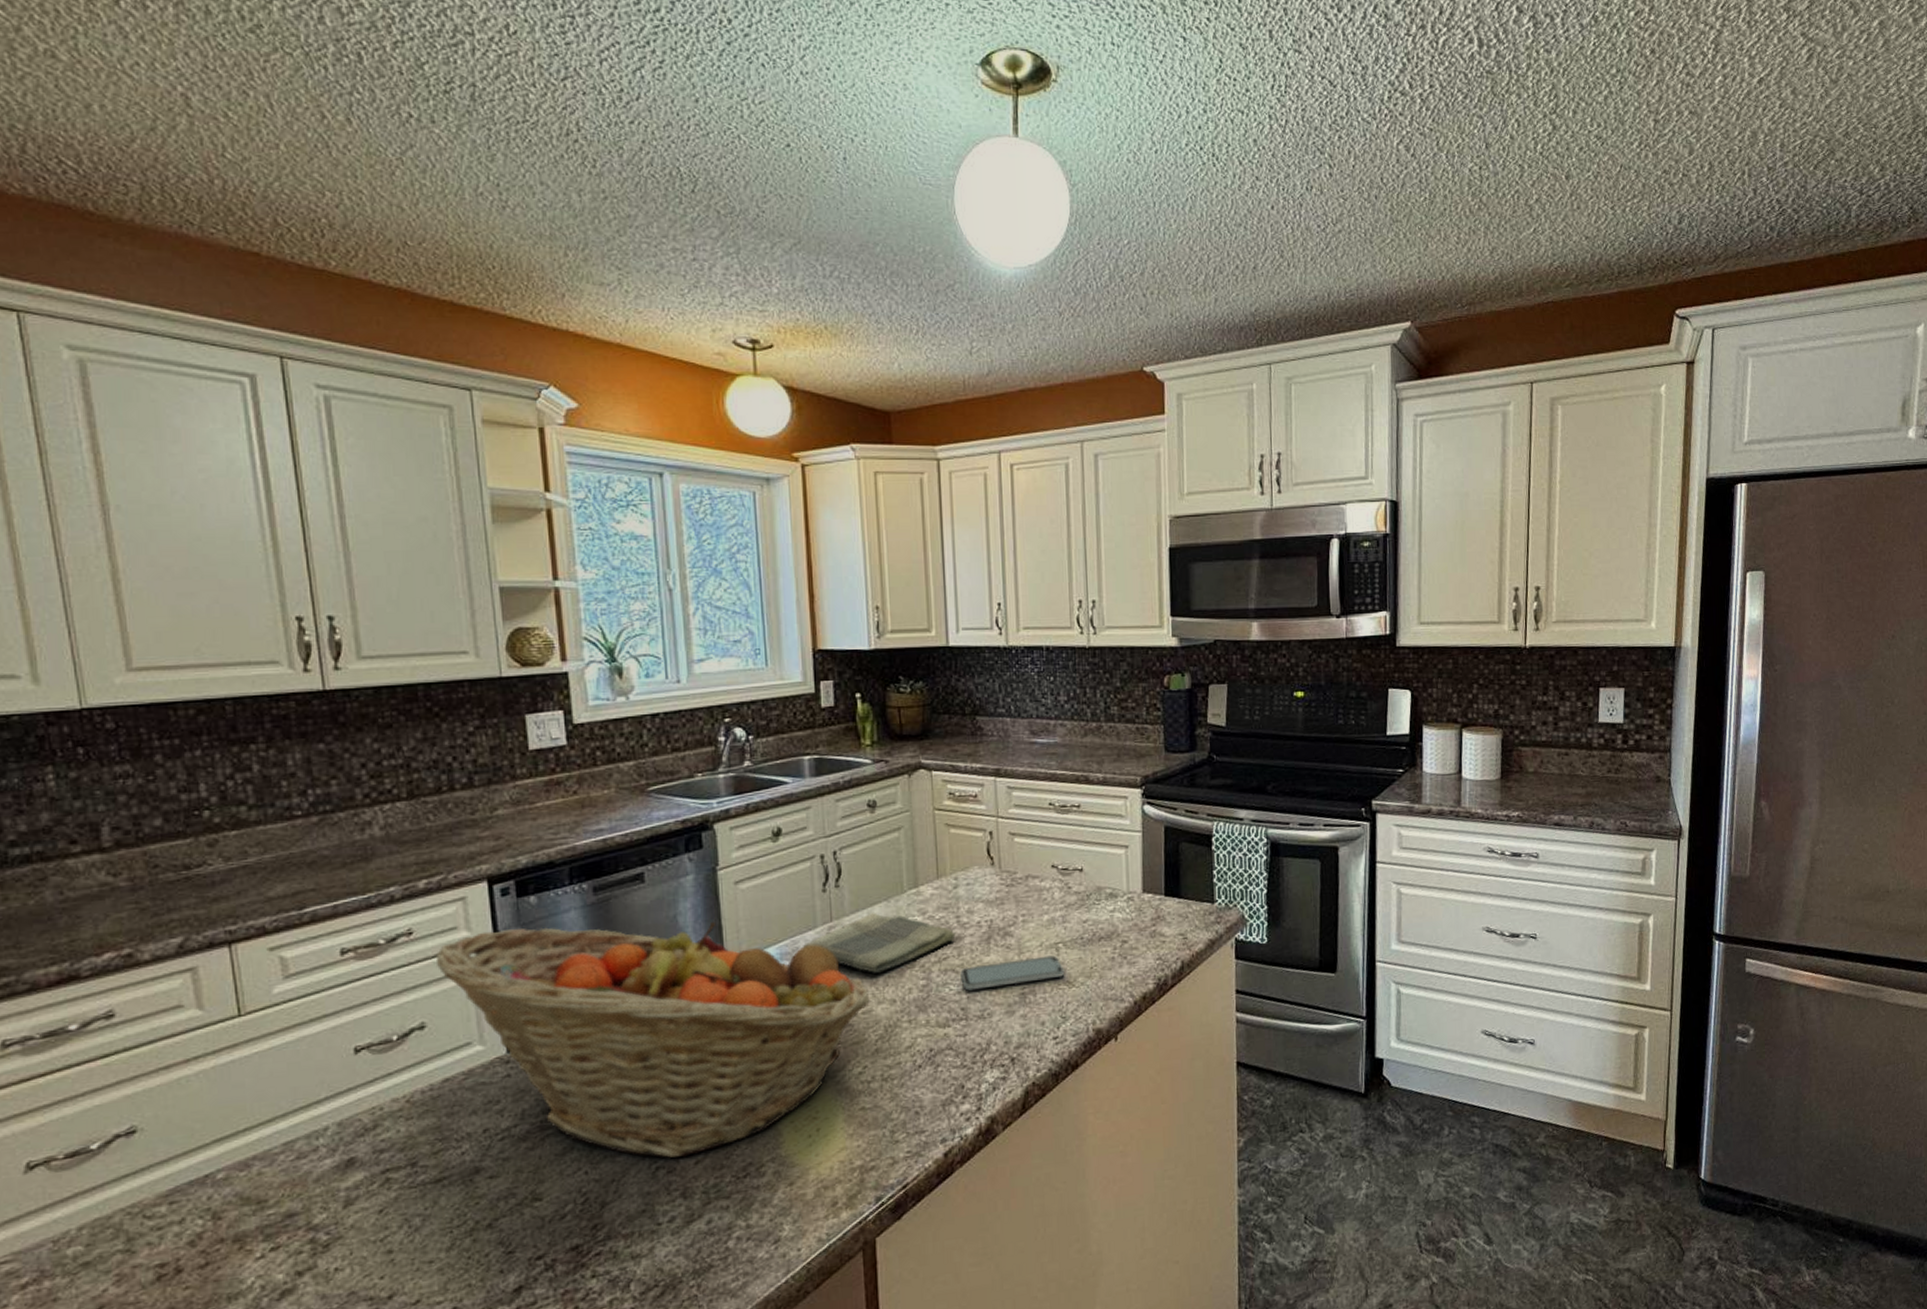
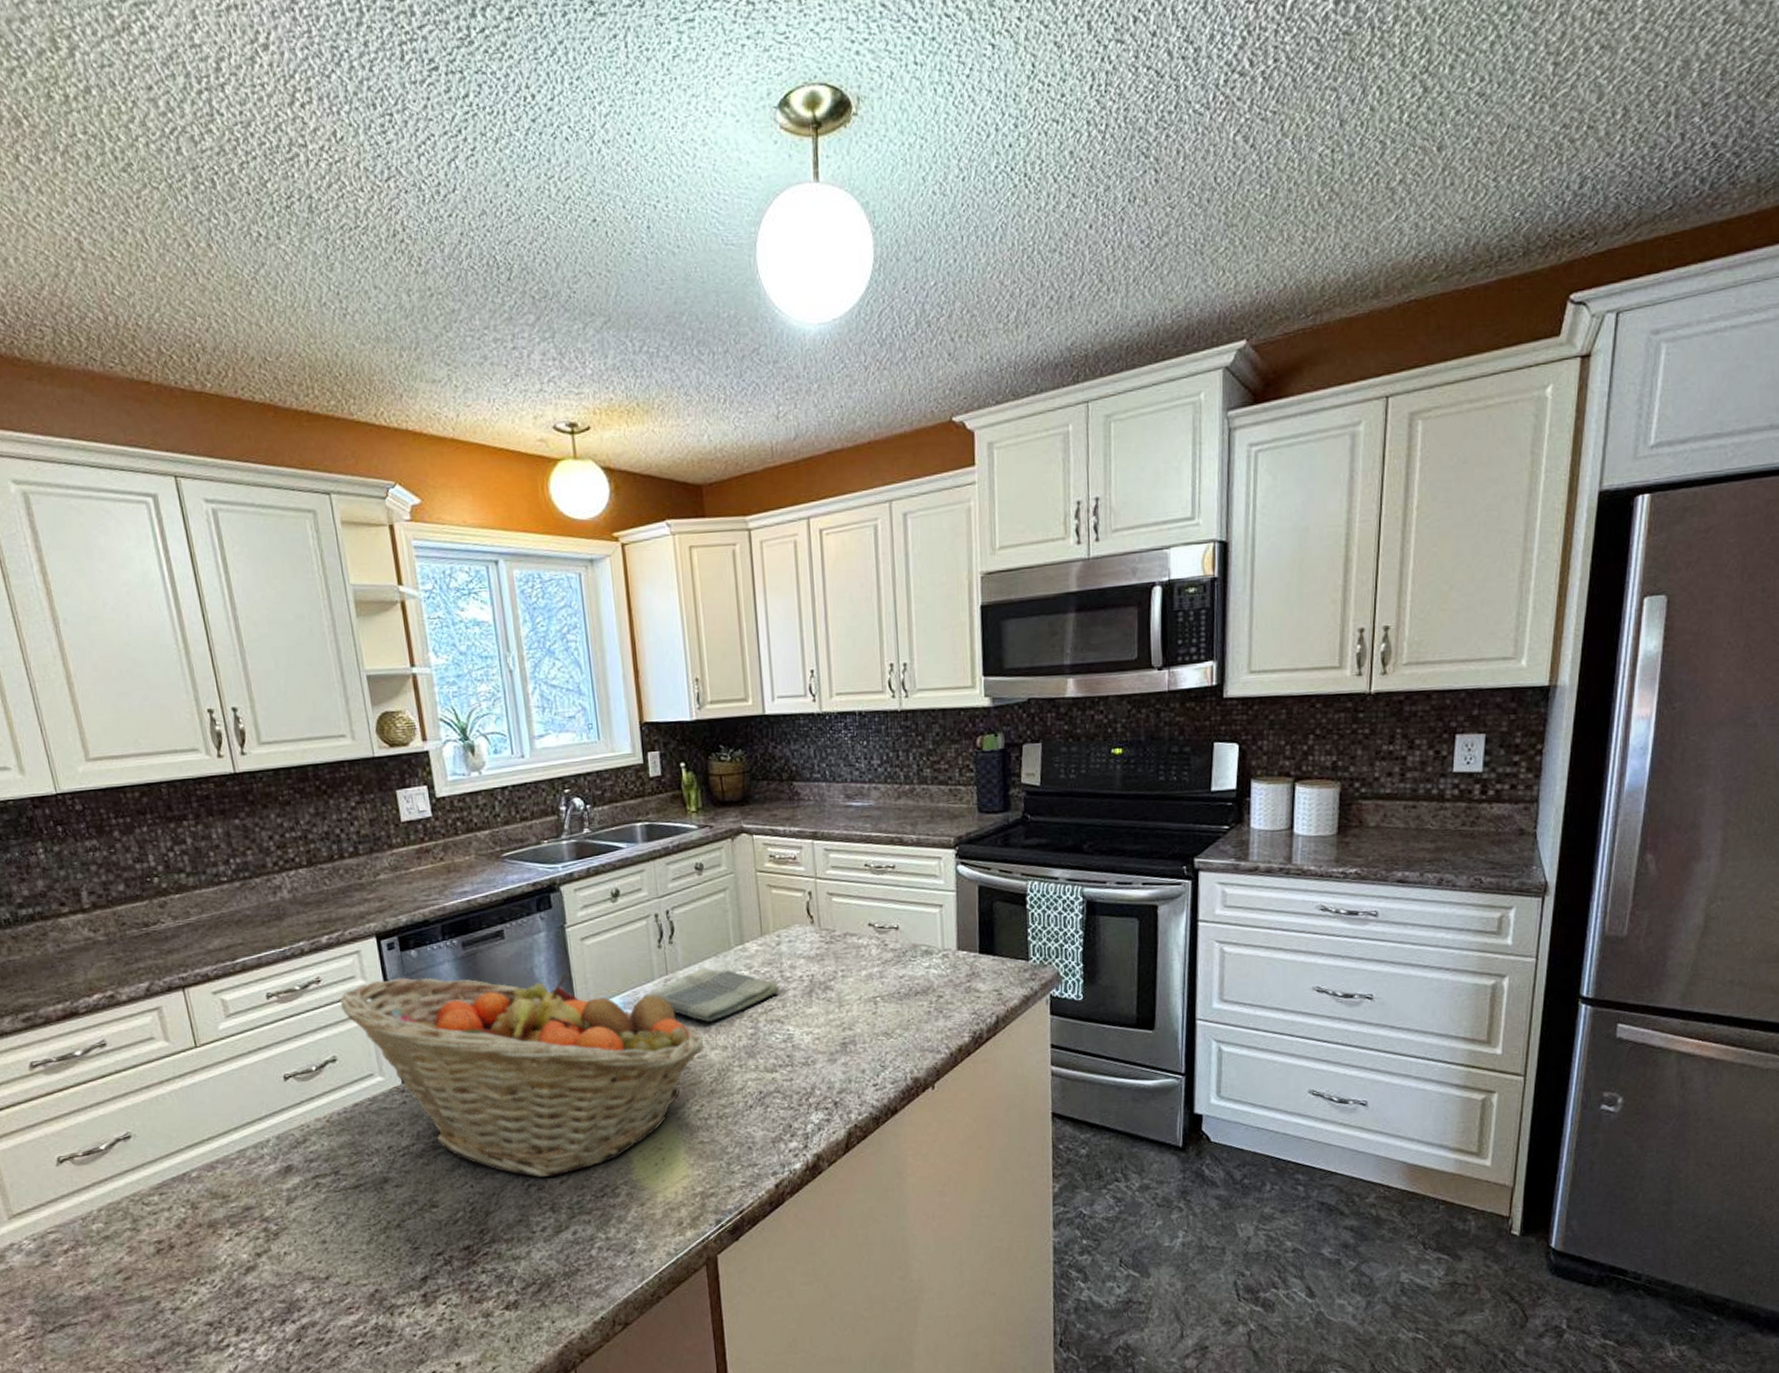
smartphone: present [960,955,1065,991] -> none [785,1008,883,1040]

